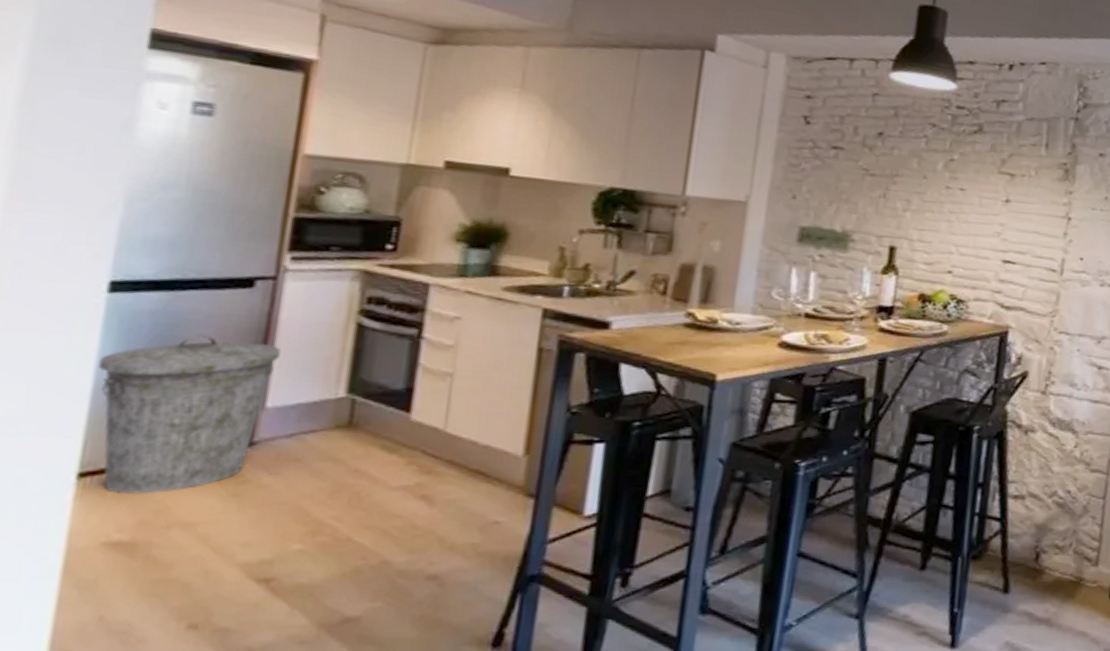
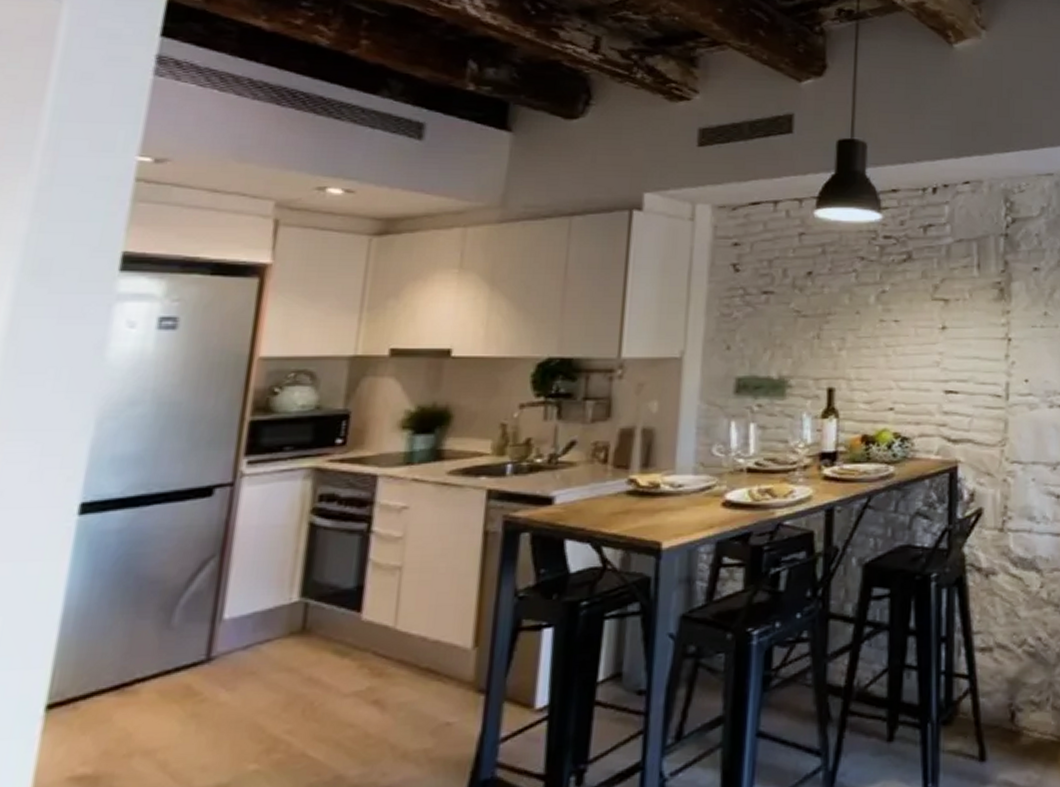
trash can: present [97,334,281,494] -> none [67,549,237,724]

